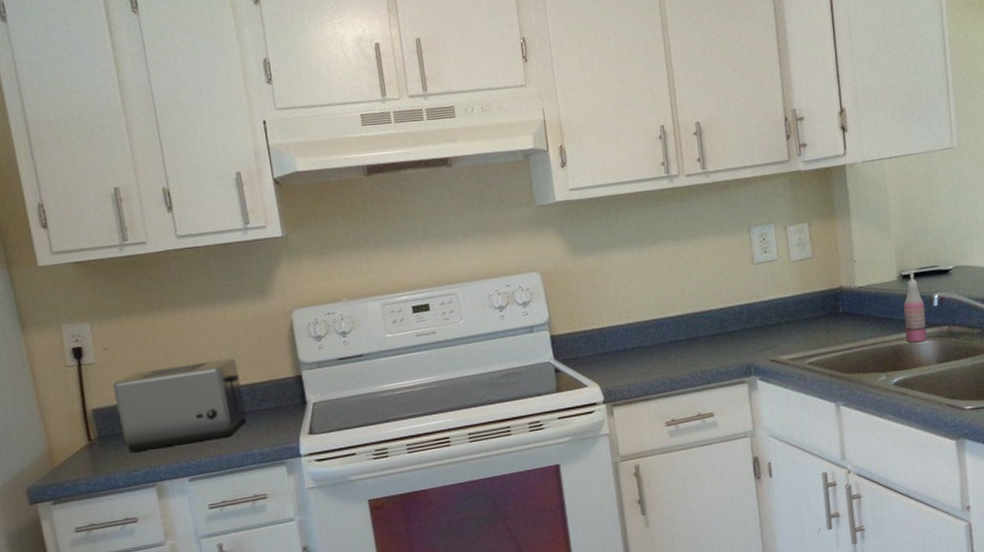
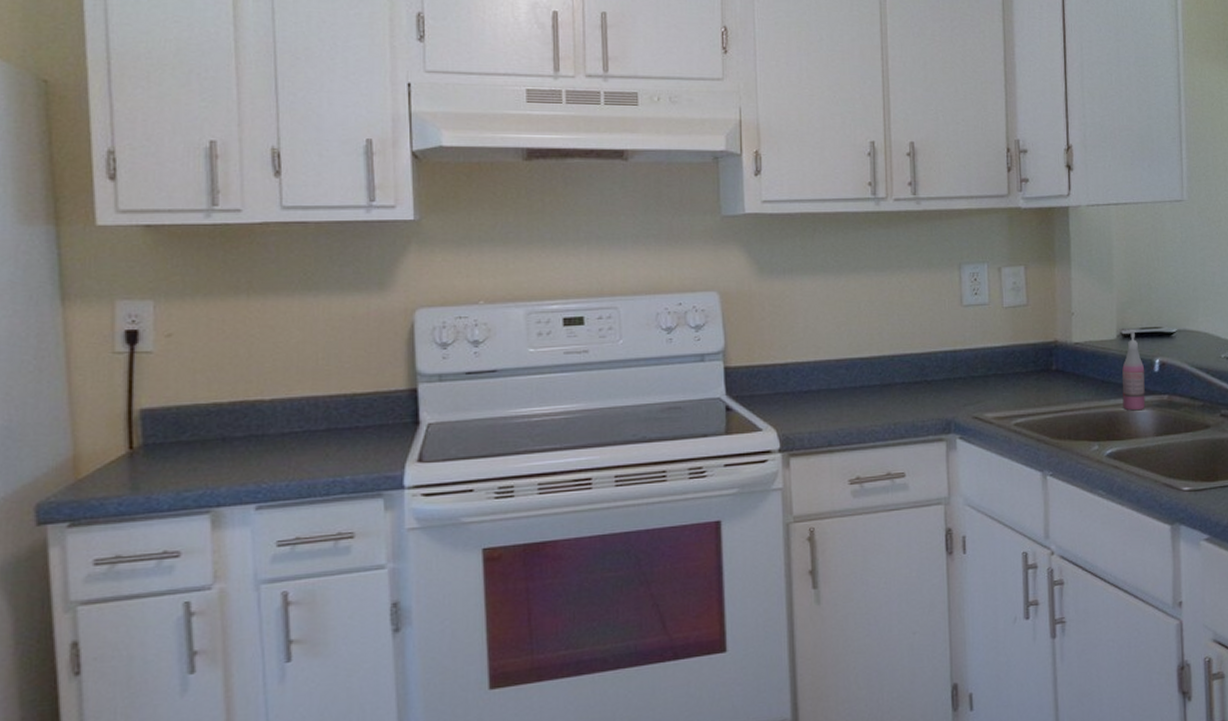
toaster: present [112,358,246,452] -> none [171,360,341,467]

